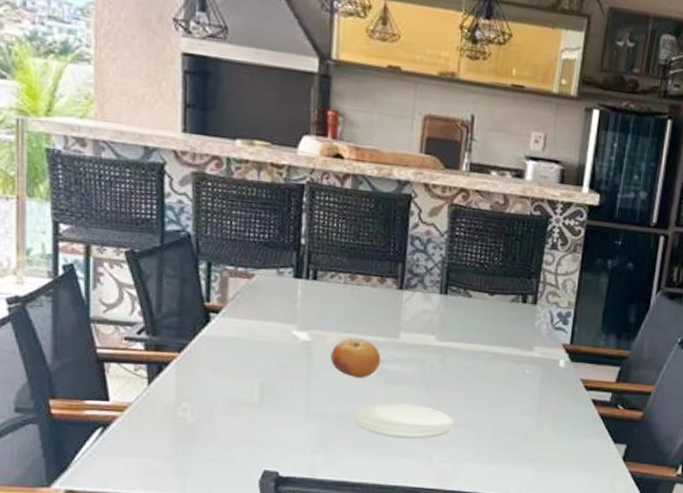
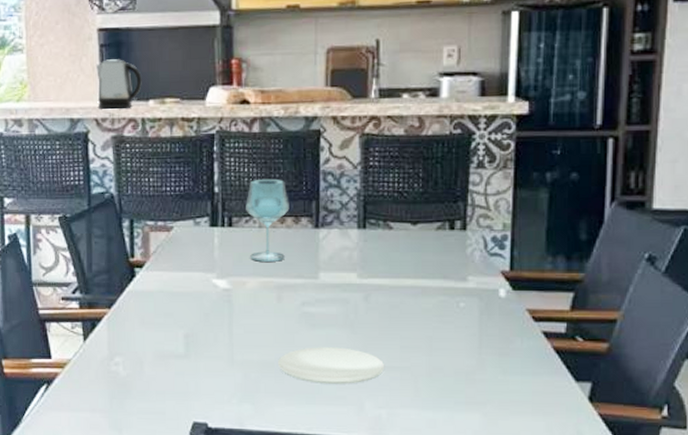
kettle: none [177,88,230,145] -> present [95,59,142,109]
fruit: present [330,338,381,378] -> none [251,282,302,322]
wine glass: none [332,235,376,319] -> present [246,178,290,262]

